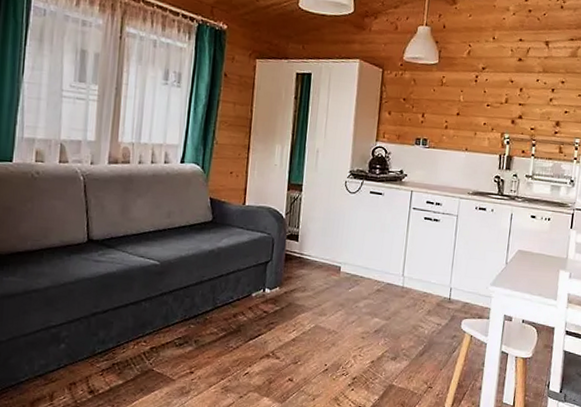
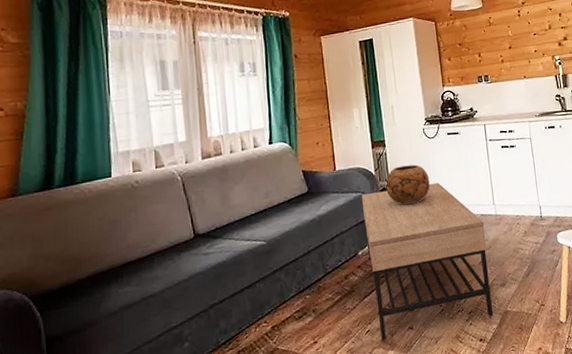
coffee table: none [259,236,389,387] -> present [361,182,494,340]
decorative bowl: none [293,215,341,258] -> present [385,164,430,205]

